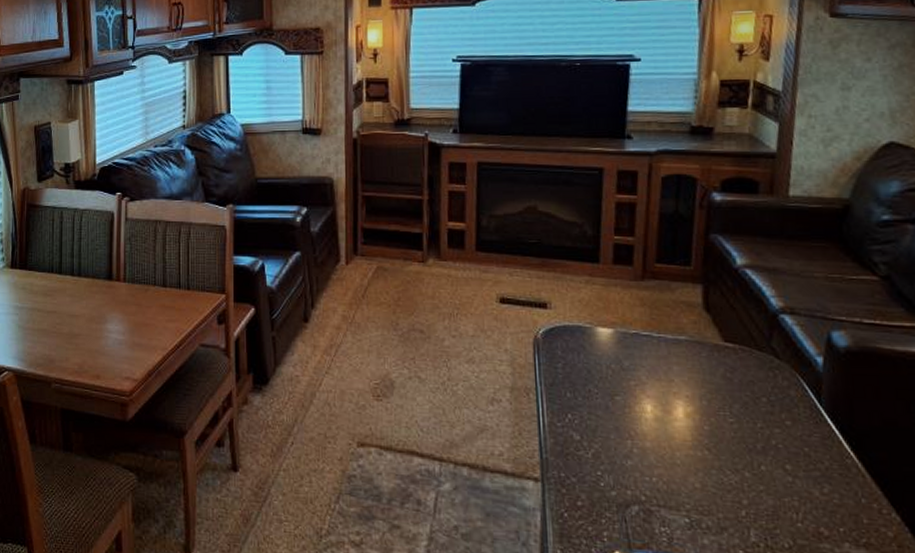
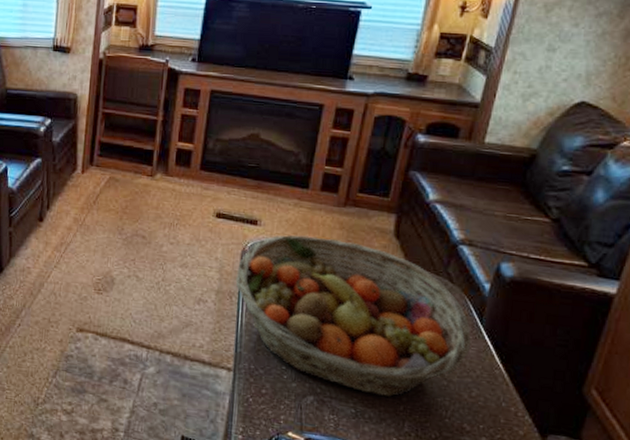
fruit basket: none [530,316,812,501] -> present [235,235,471,397]

